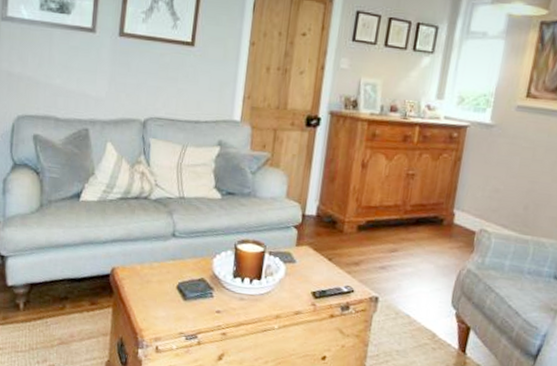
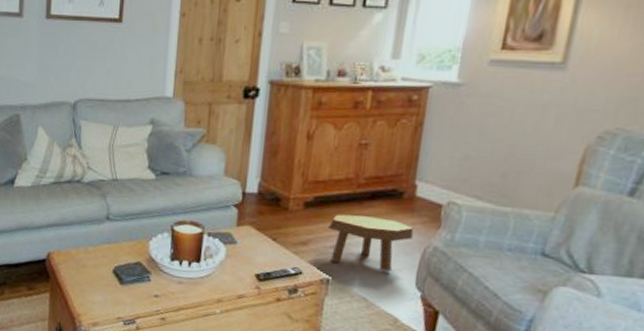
footstool: none [378,237,451,292] -> present [328,214,414,272]

